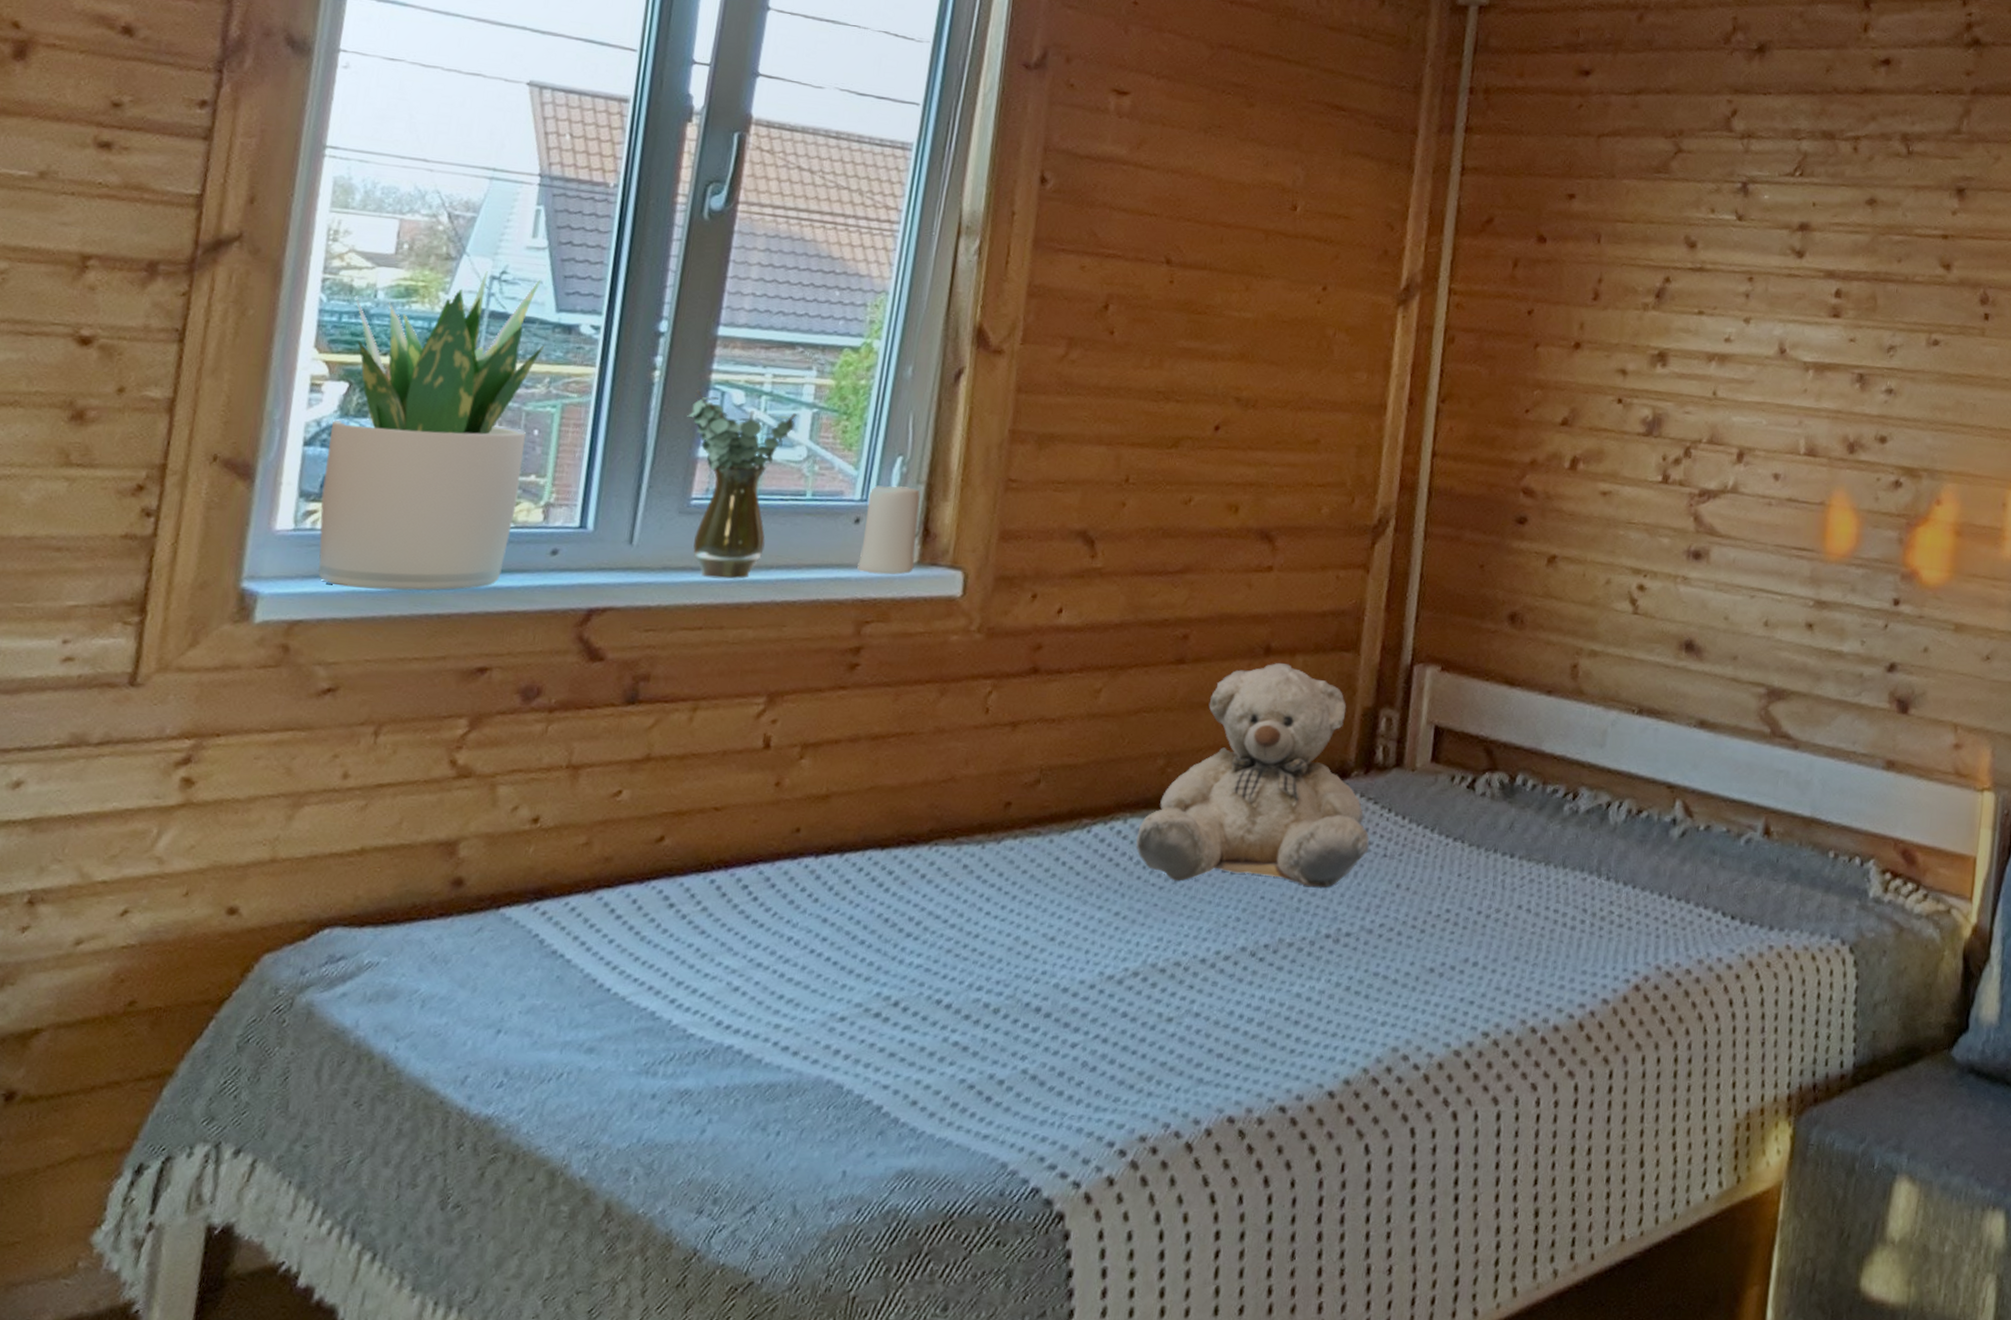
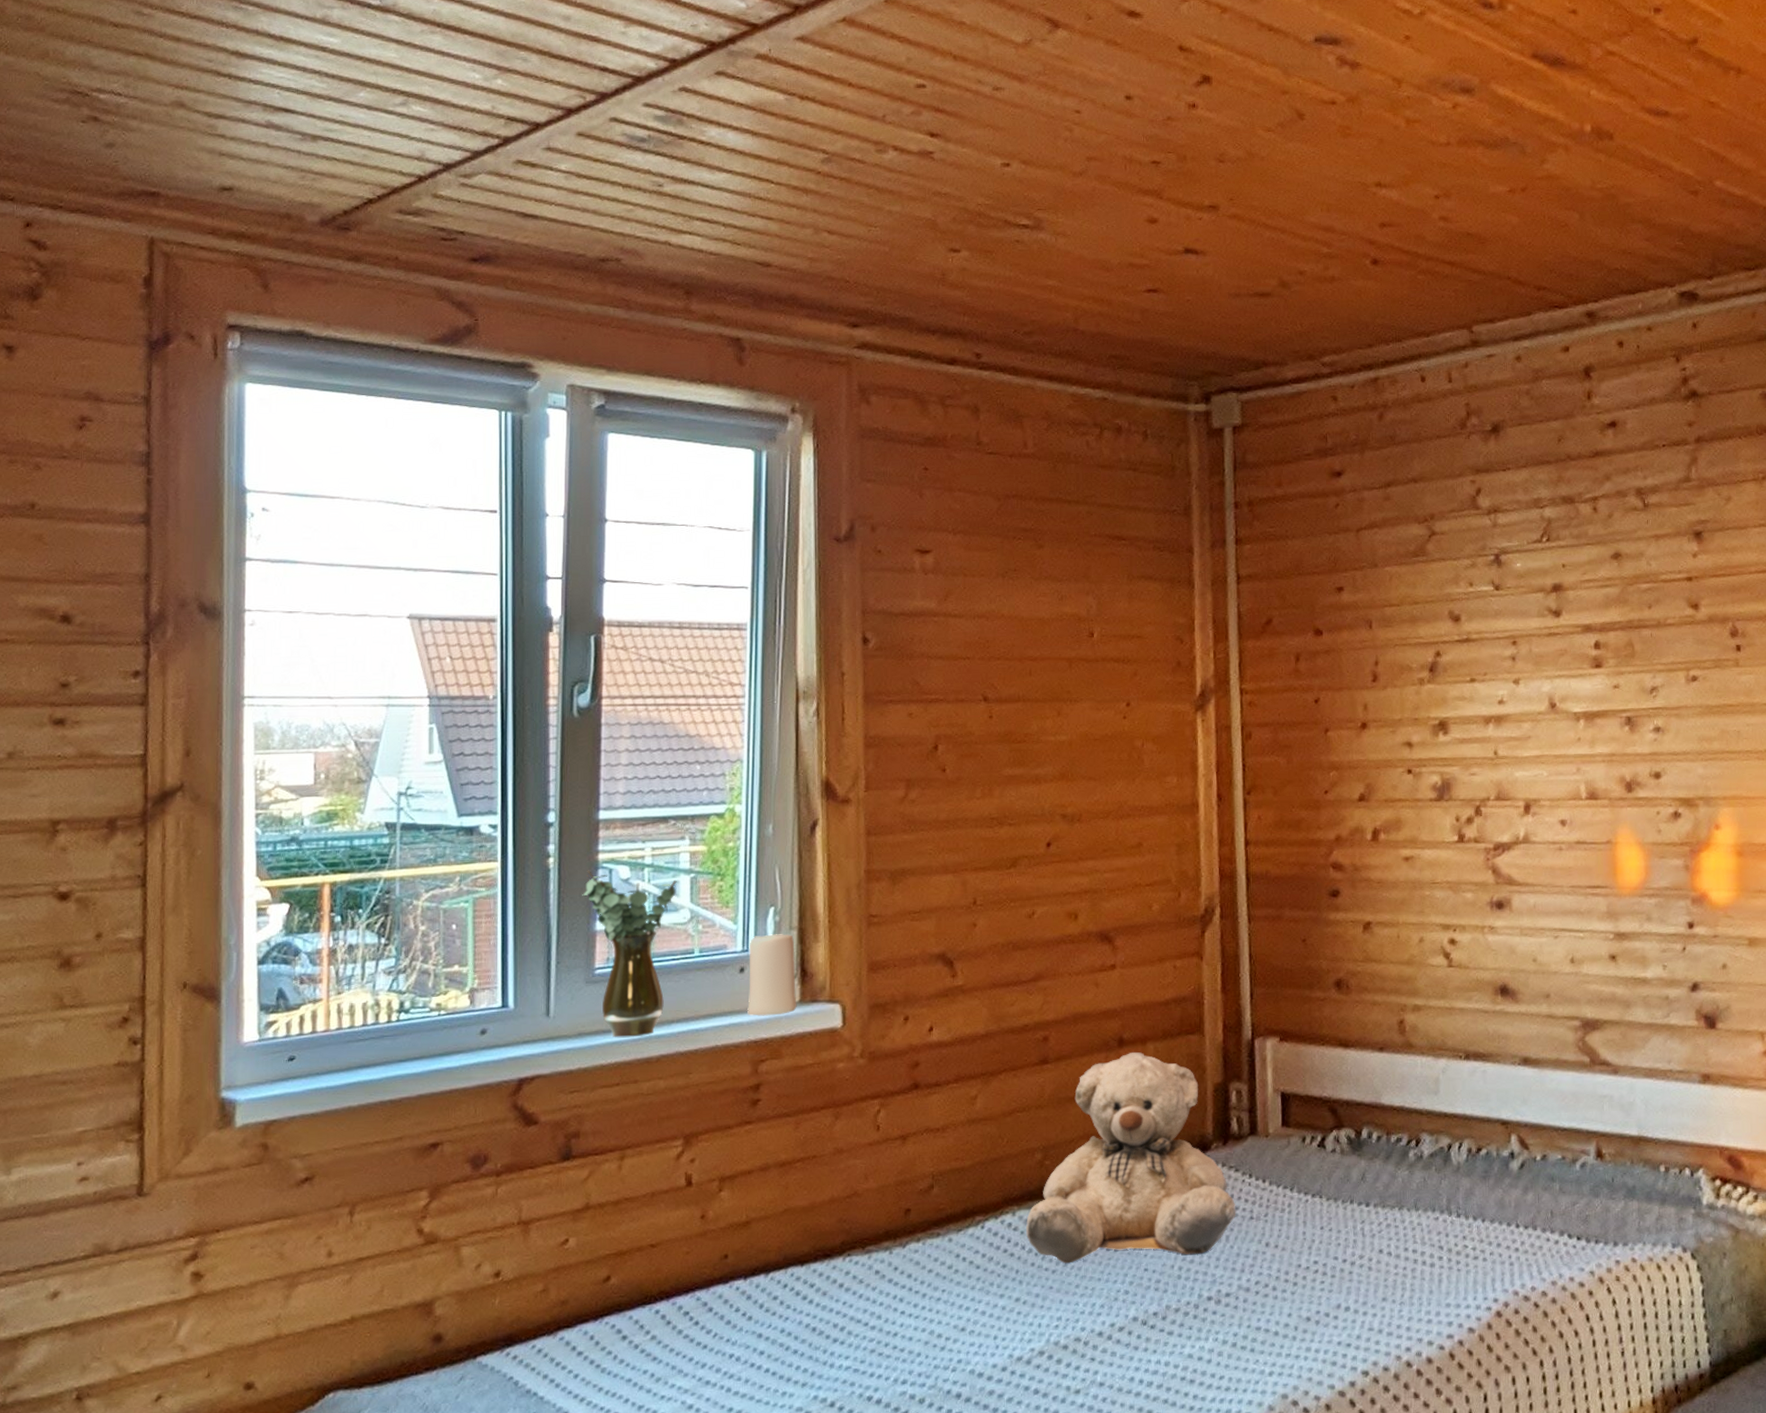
planter: present [318,271,545,591] -> none [278,789,452,1086]

